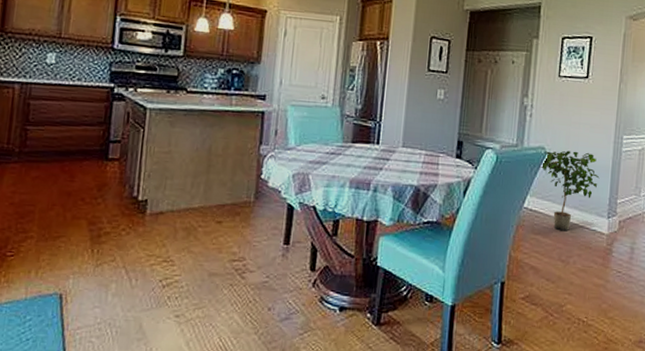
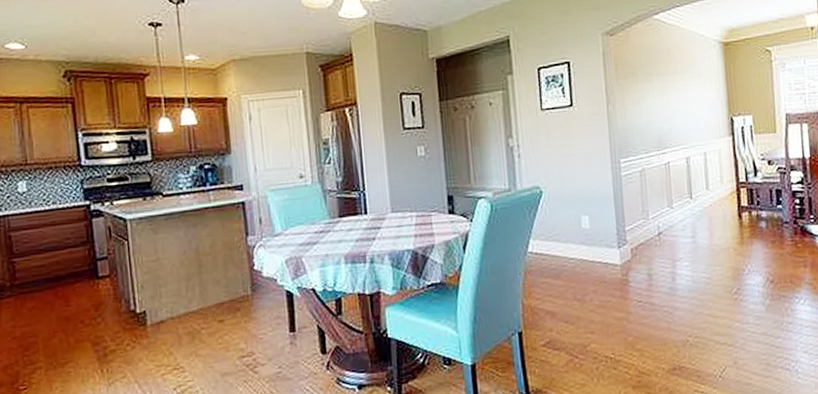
potted plant: present [539,150,600,232] -> none [537,183,603,270]

